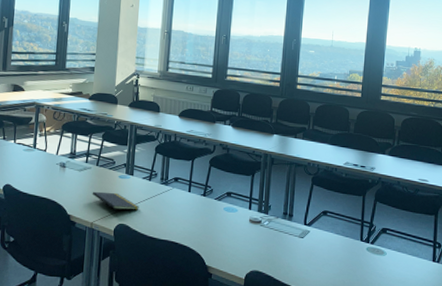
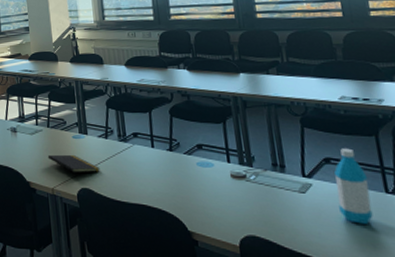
water bottle: none [325,204,351,264] -> present [333,148,374,224]

